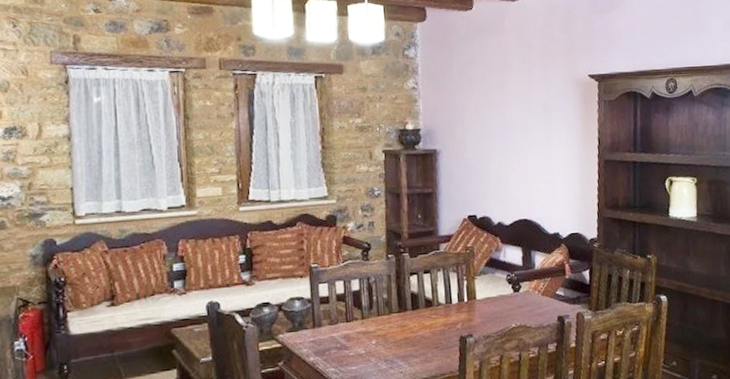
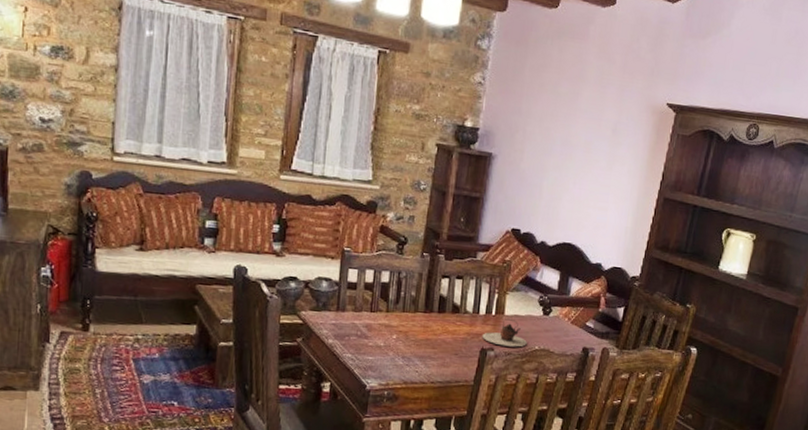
teapot: none [459,302,503,331] -> present [482,319,527,347]

